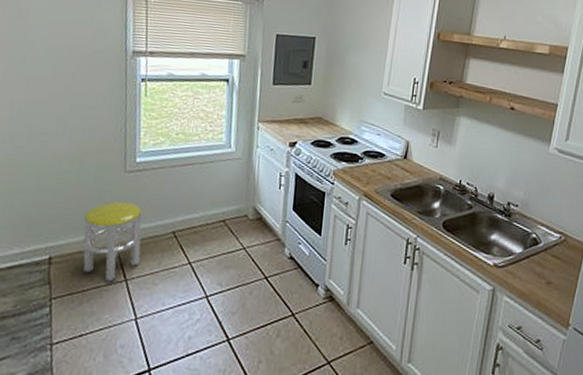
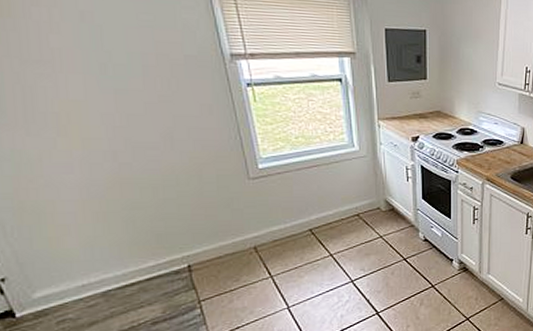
stool: present [82,201,142,282] -> none [215,207,283,280]

